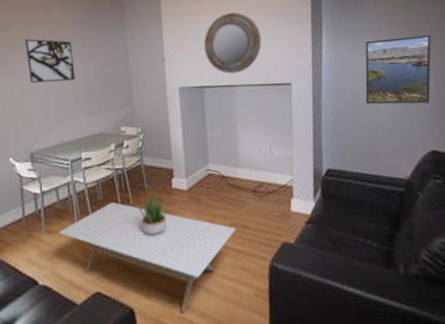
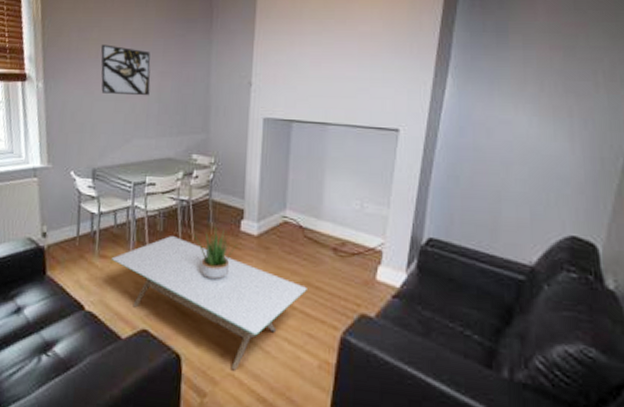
home mirror: present [203,12,262,74] -> none [299,37,370,110]
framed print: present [365,34,432,105] -> none [492,89,595,177]

